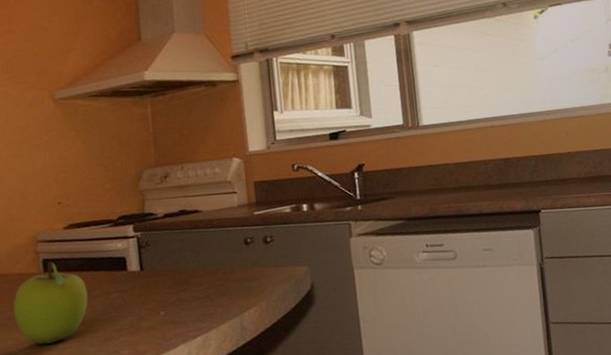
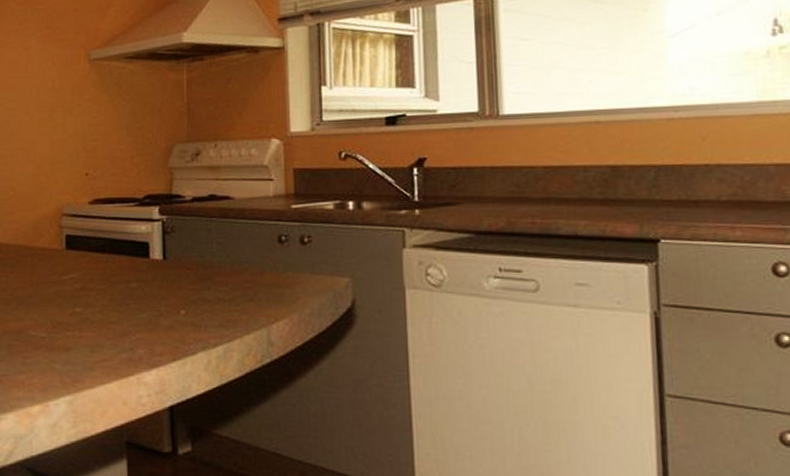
fruit: present [13,261,88,345] -> none [33,238,108,330]

